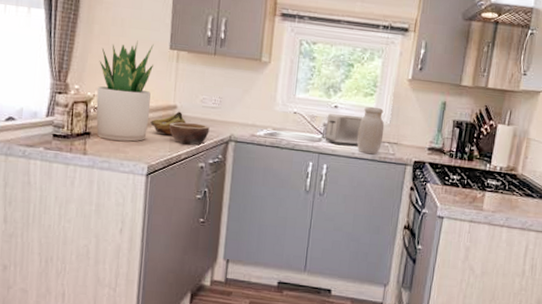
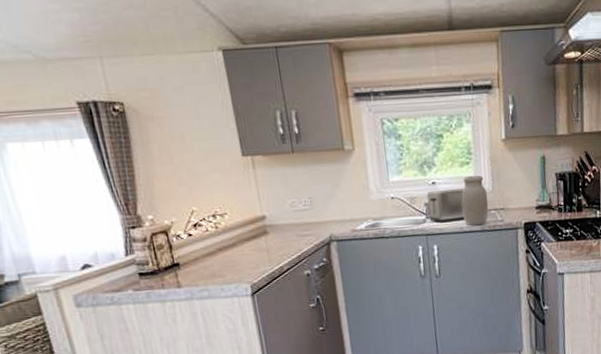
planter: present [95,40,154,142] -> none [166,153,241,267]
fruit: present [150,111,186,136] -> none [241,221,280,249]
bowl: present [169,122,210,145] -> none [263,229,307,254]

